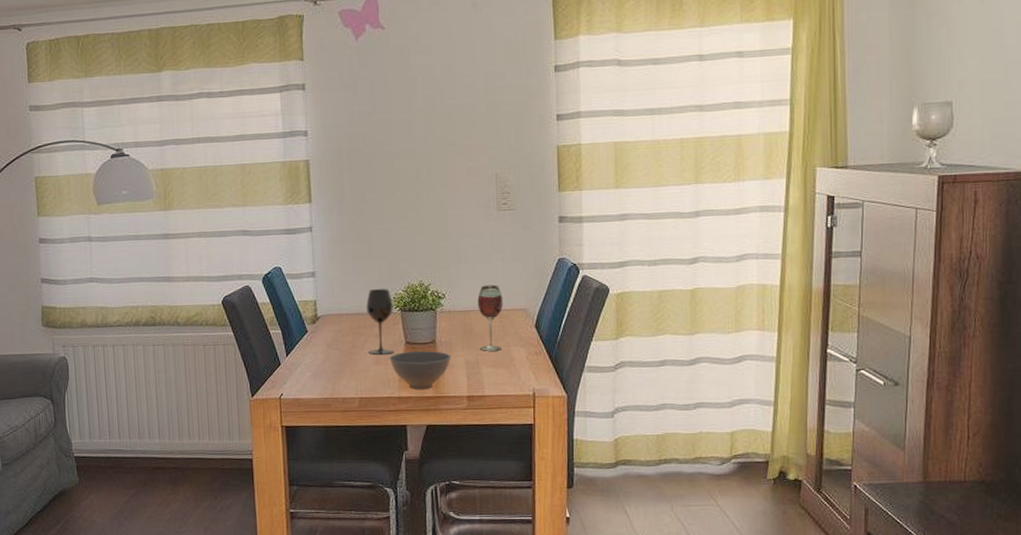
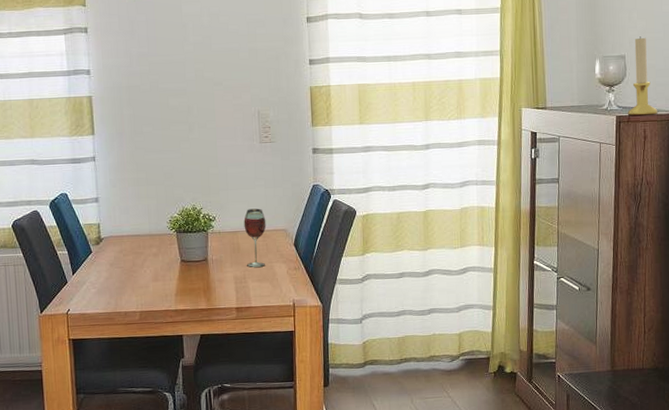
wineglass: present [366,289,394,355] -> none [145,212,171,272]
bowl: present [389,350,451,389] -> none [166,267,222,303]
candle holder: none [954,78,994,177] -> present [628,36,658,117]

